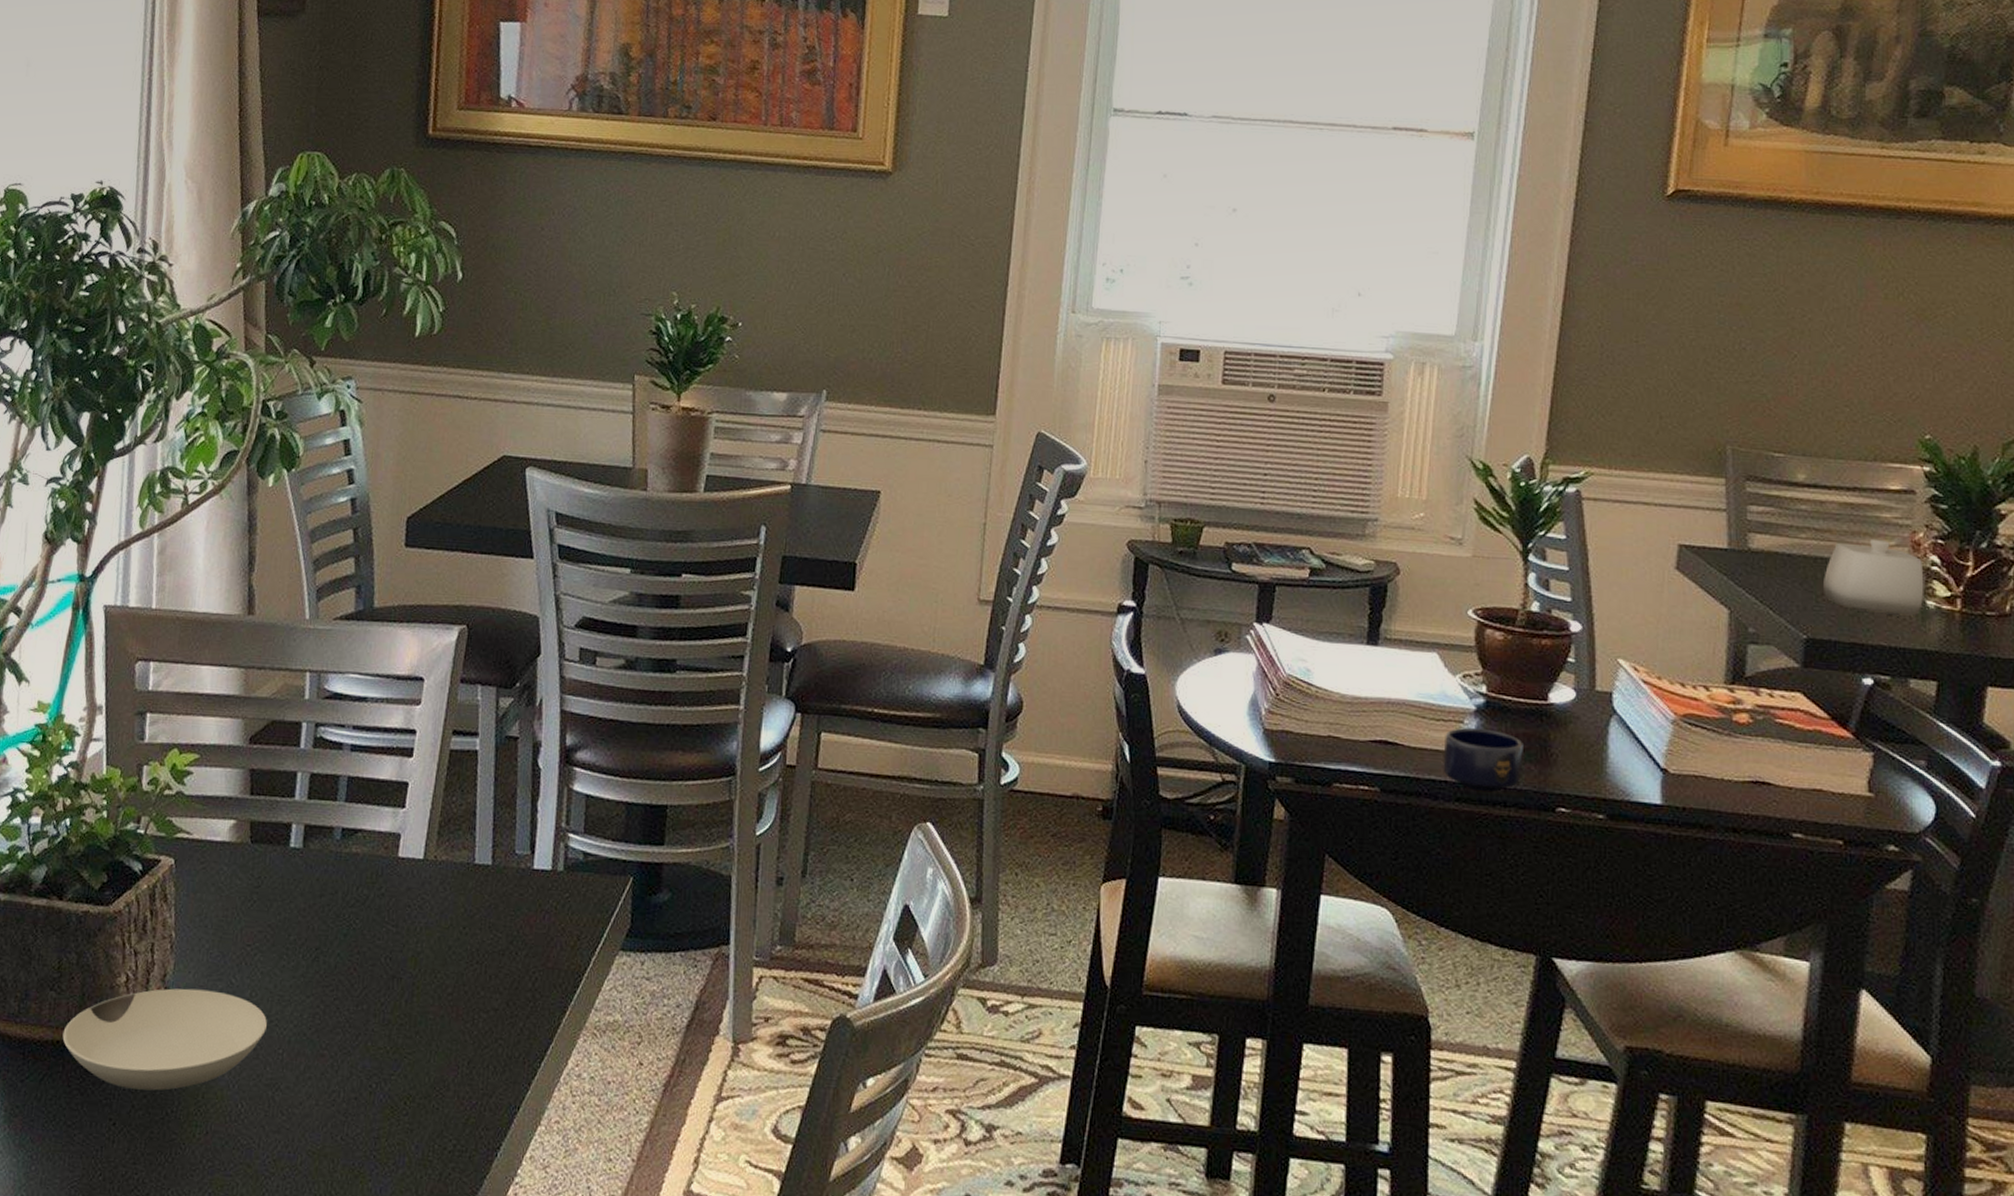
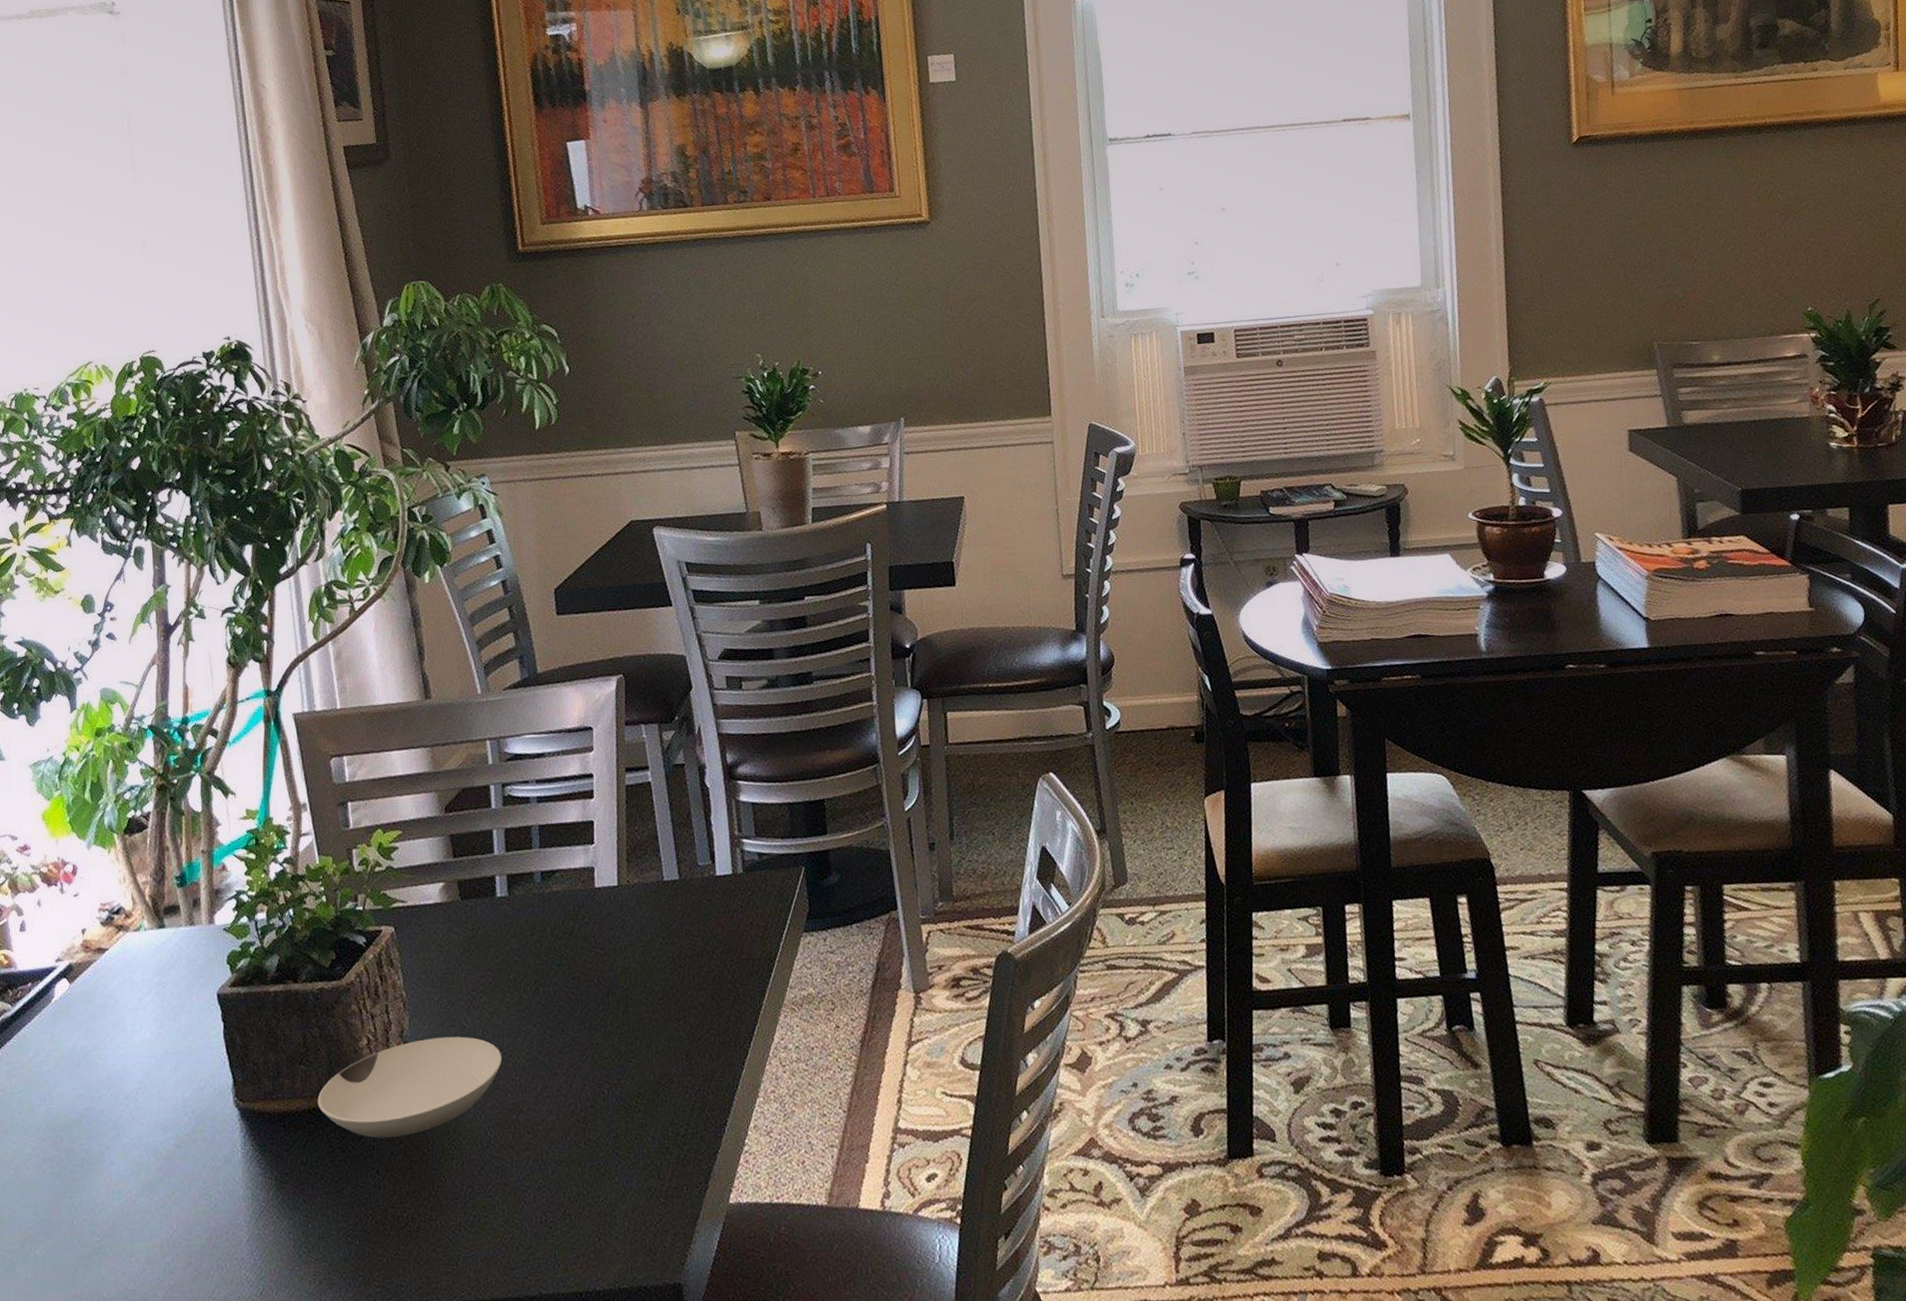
mug: present [1443,727,1523,793] -> none [1466,610,1533,663]
sugar bowl: present [1822,538,1924,617] -> none [1746,398,1828,462]

